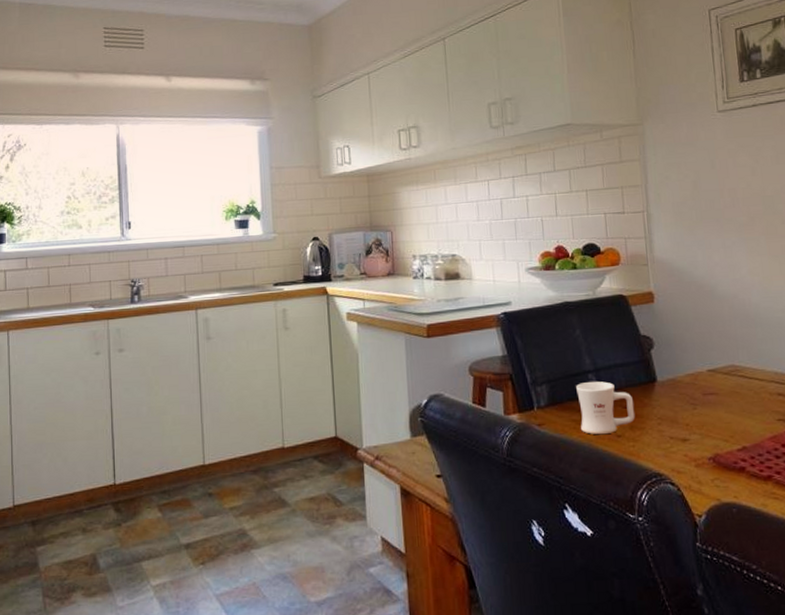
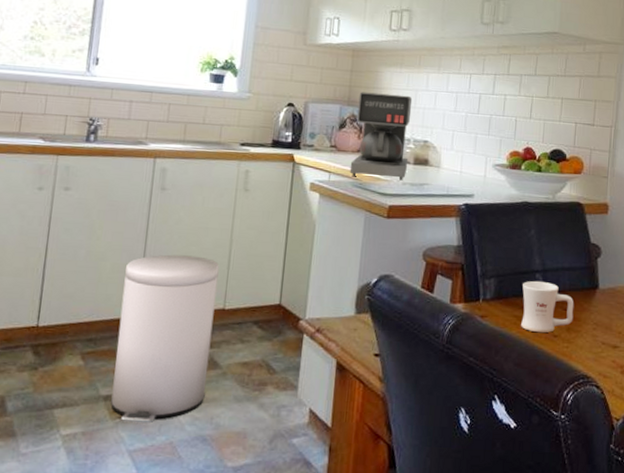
pedal bin: none [186,399,279,568] -> present [110,254,219,424]
coffee maker: none [380,212,440,301] -> present [349,92,413,181]

